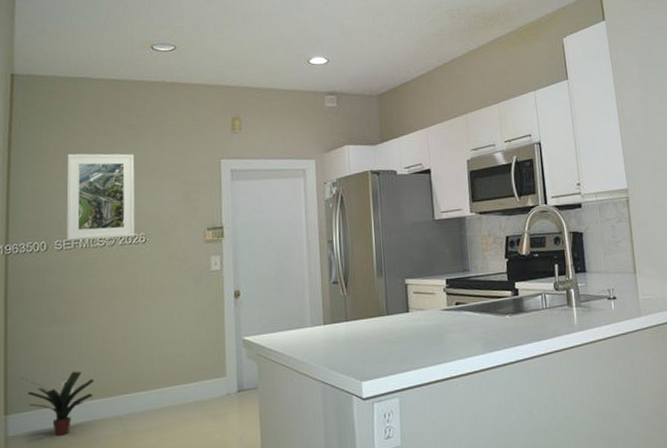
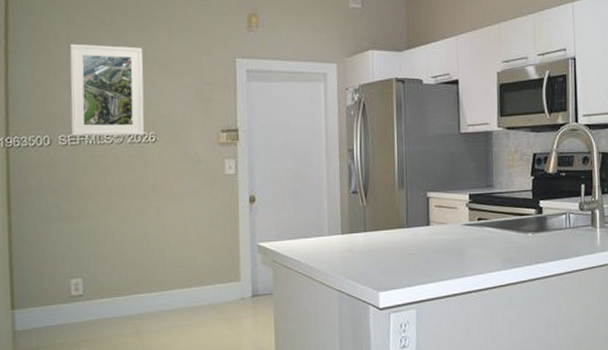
potted plant: present [20,371,94,436] -> none [26,269,104,333]

